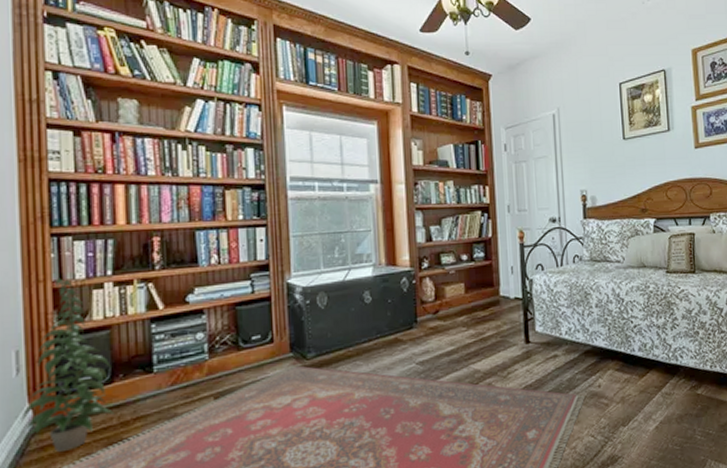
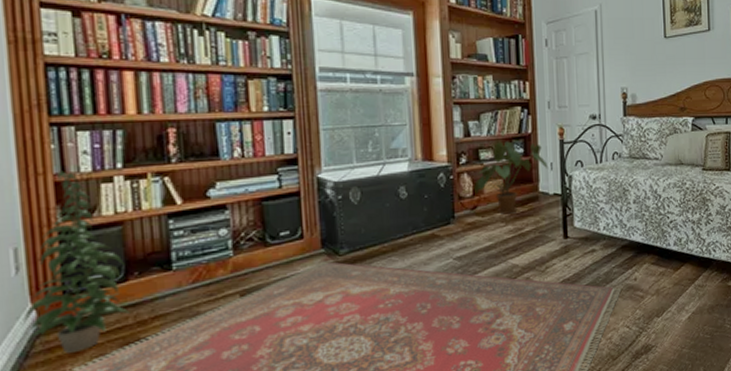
house plant: none [436,245,509,319] -> present [474,141,548,215]

